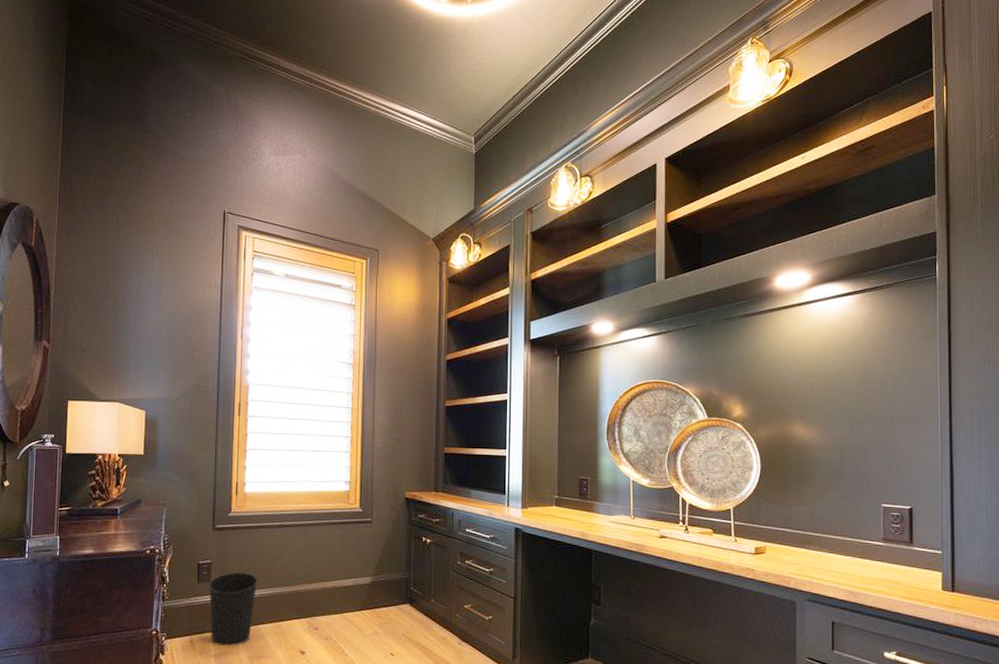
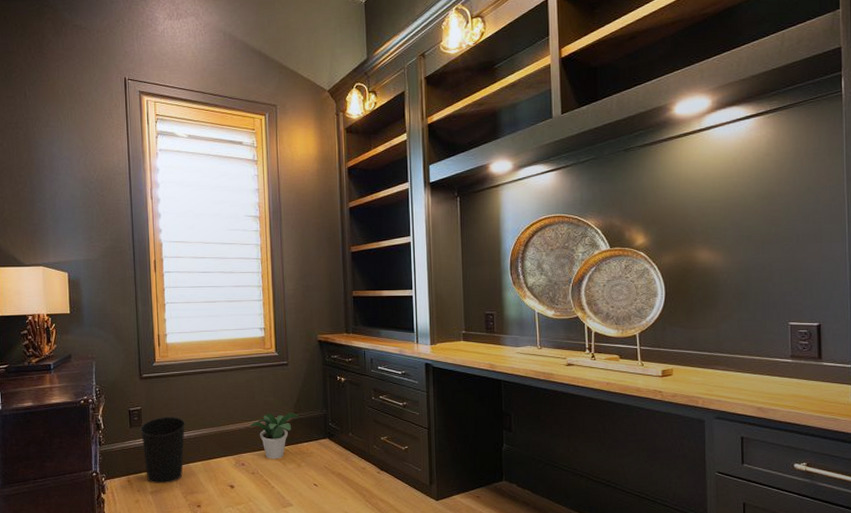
potted plant: none [327,573,380,625] -> present [250,413,300,459]

